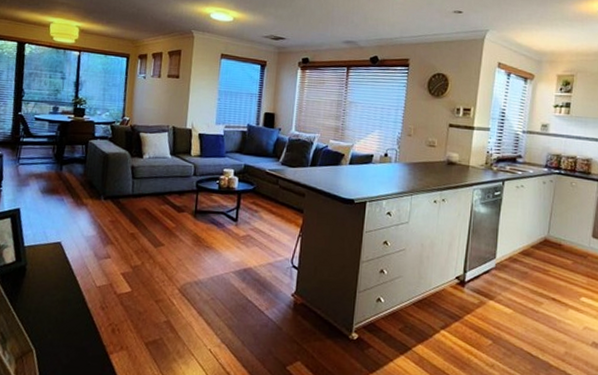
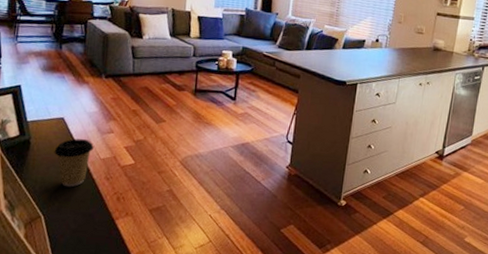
coffee cup: none [49,264,90,318] -> present [54,139,94,187]

